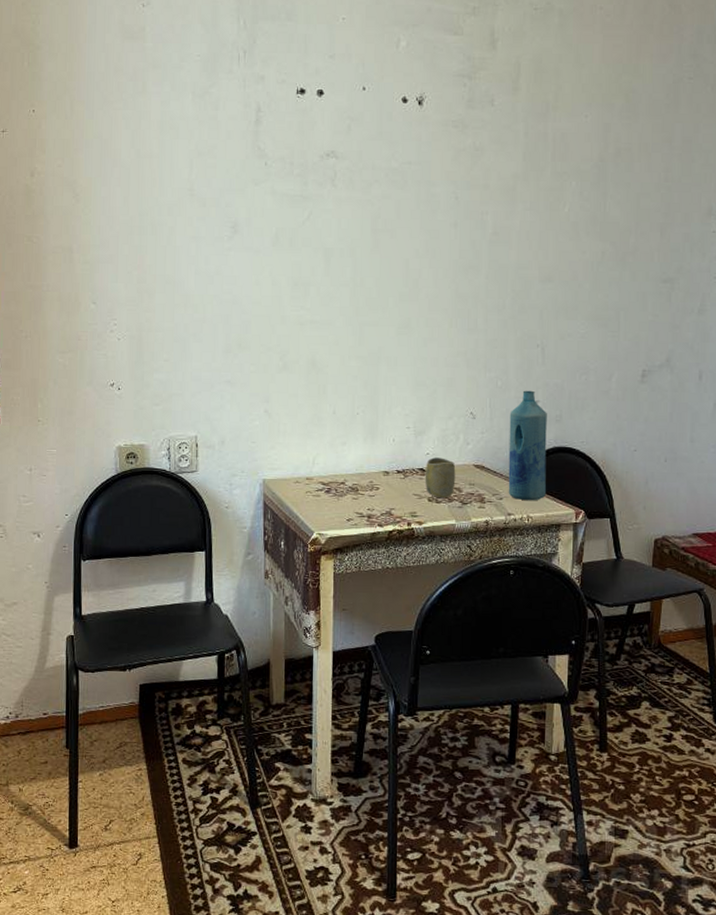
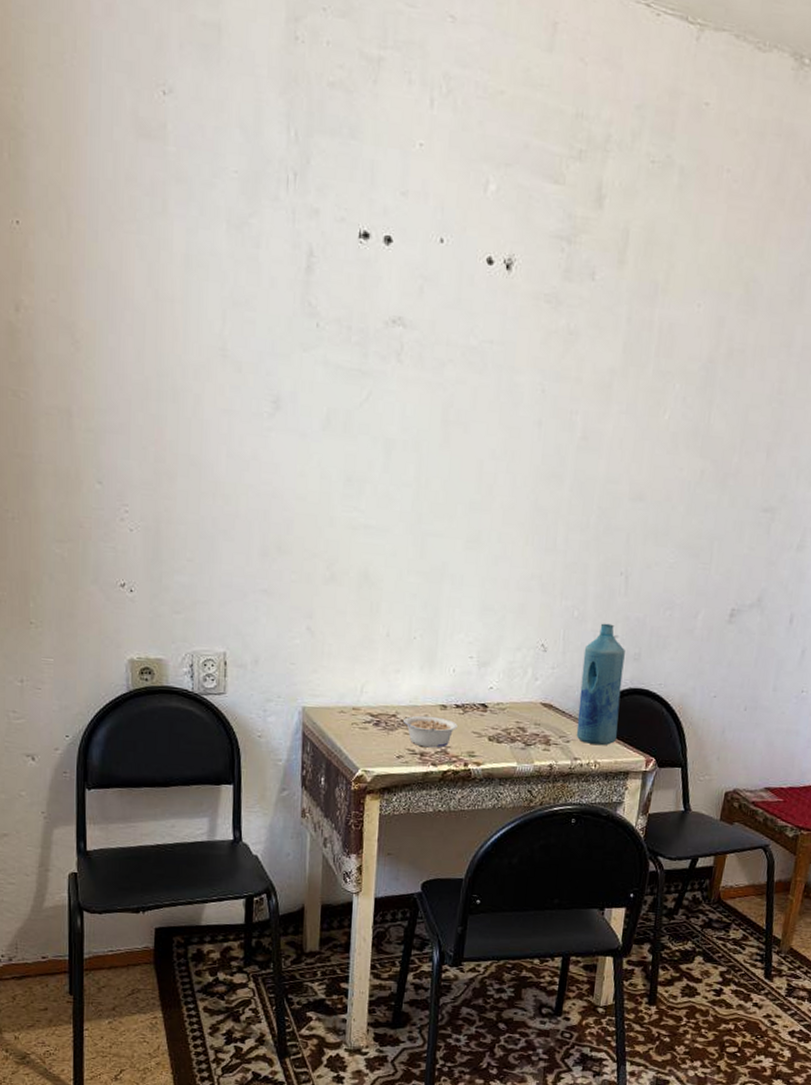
legume: none [351,481,400,510] -> present [403,715,458,748]
cup: present [425,457,456,499] -> none [486,692,521,739]

